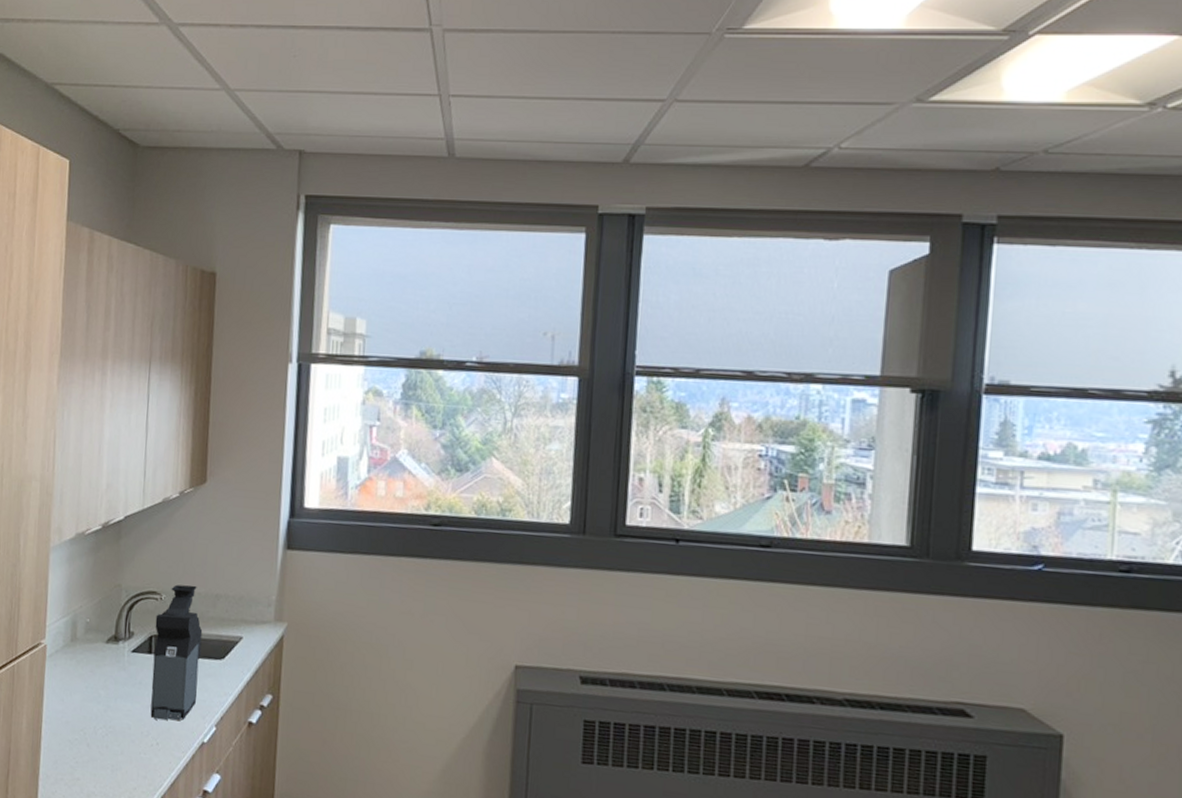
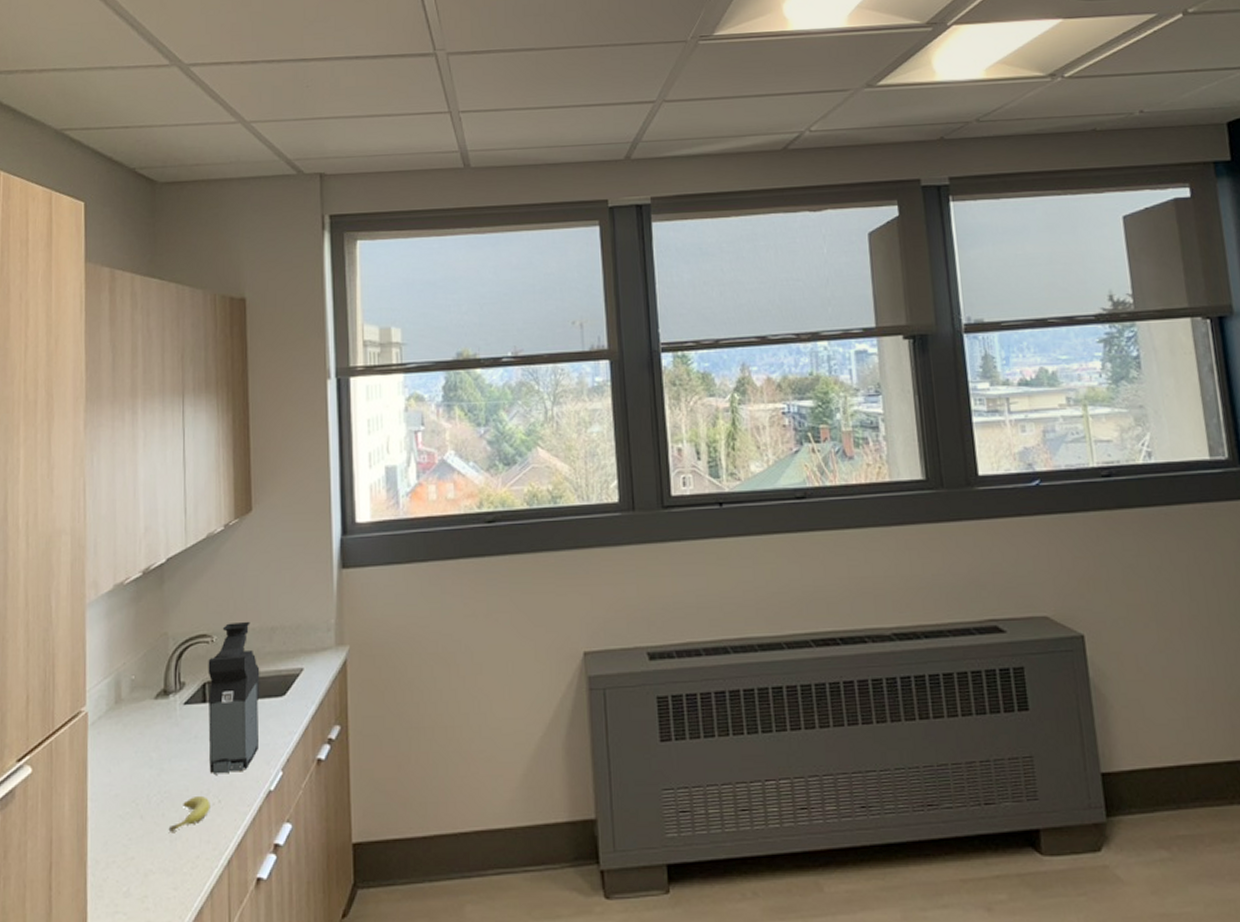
fruit: none [111,735,149,763] -> present [168,795,210,832]

